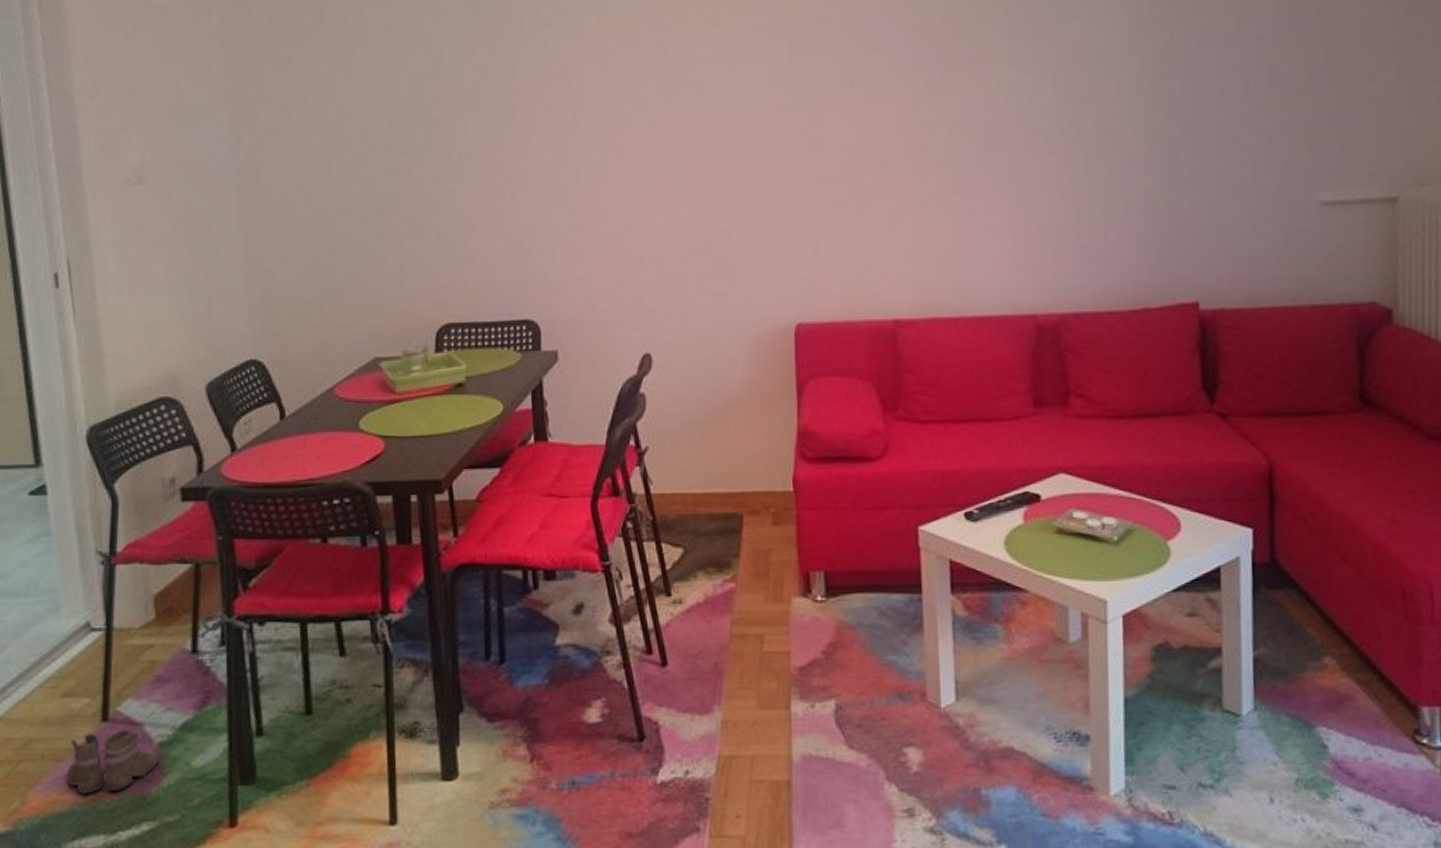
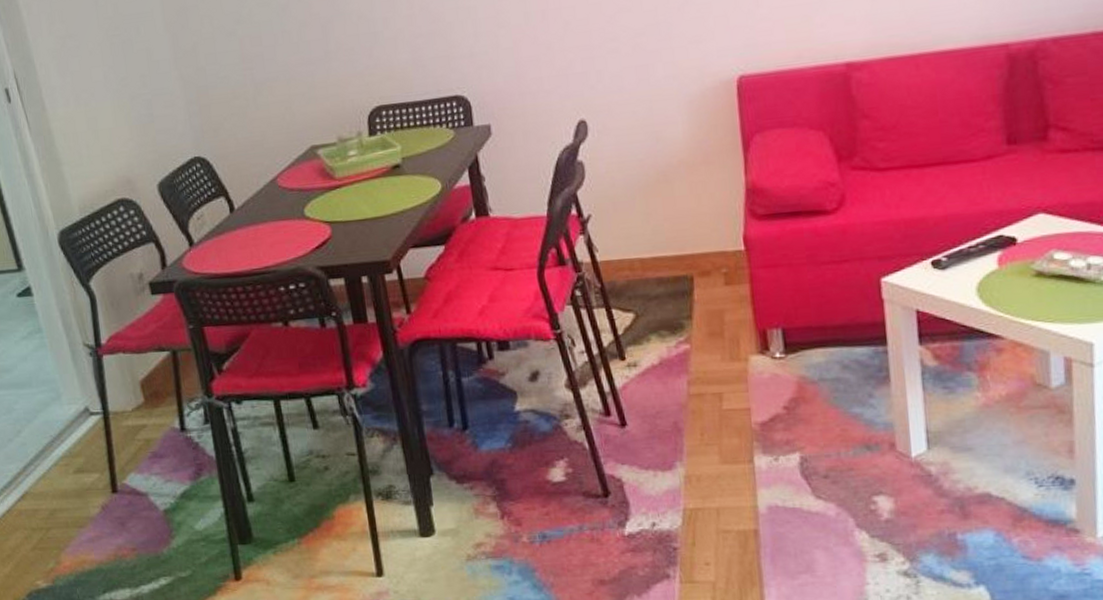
boots: present [55,730,159,796] -> none [83,499,166,557]

